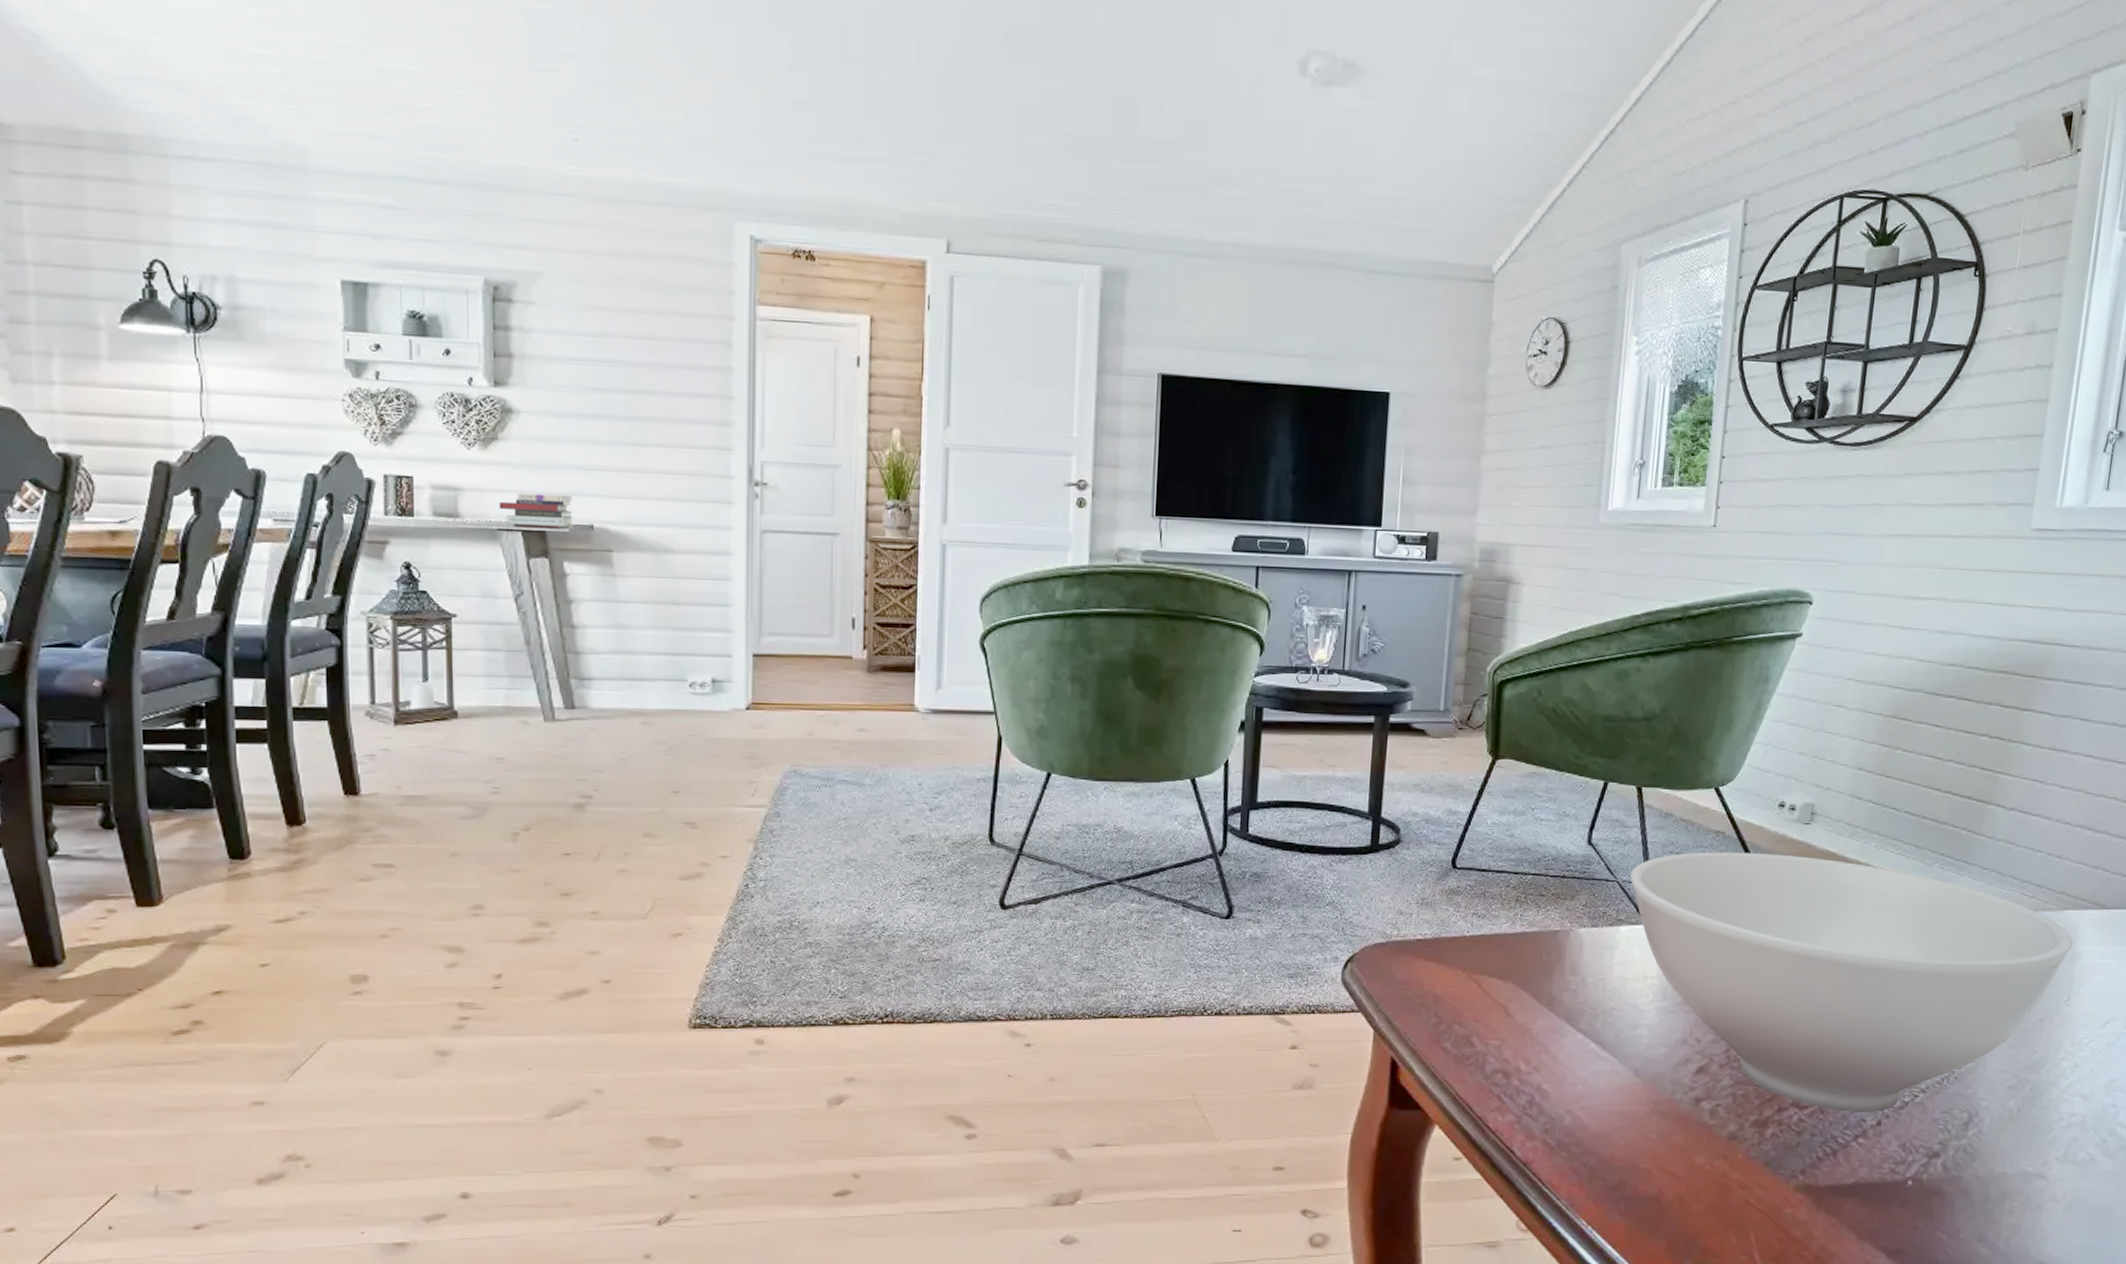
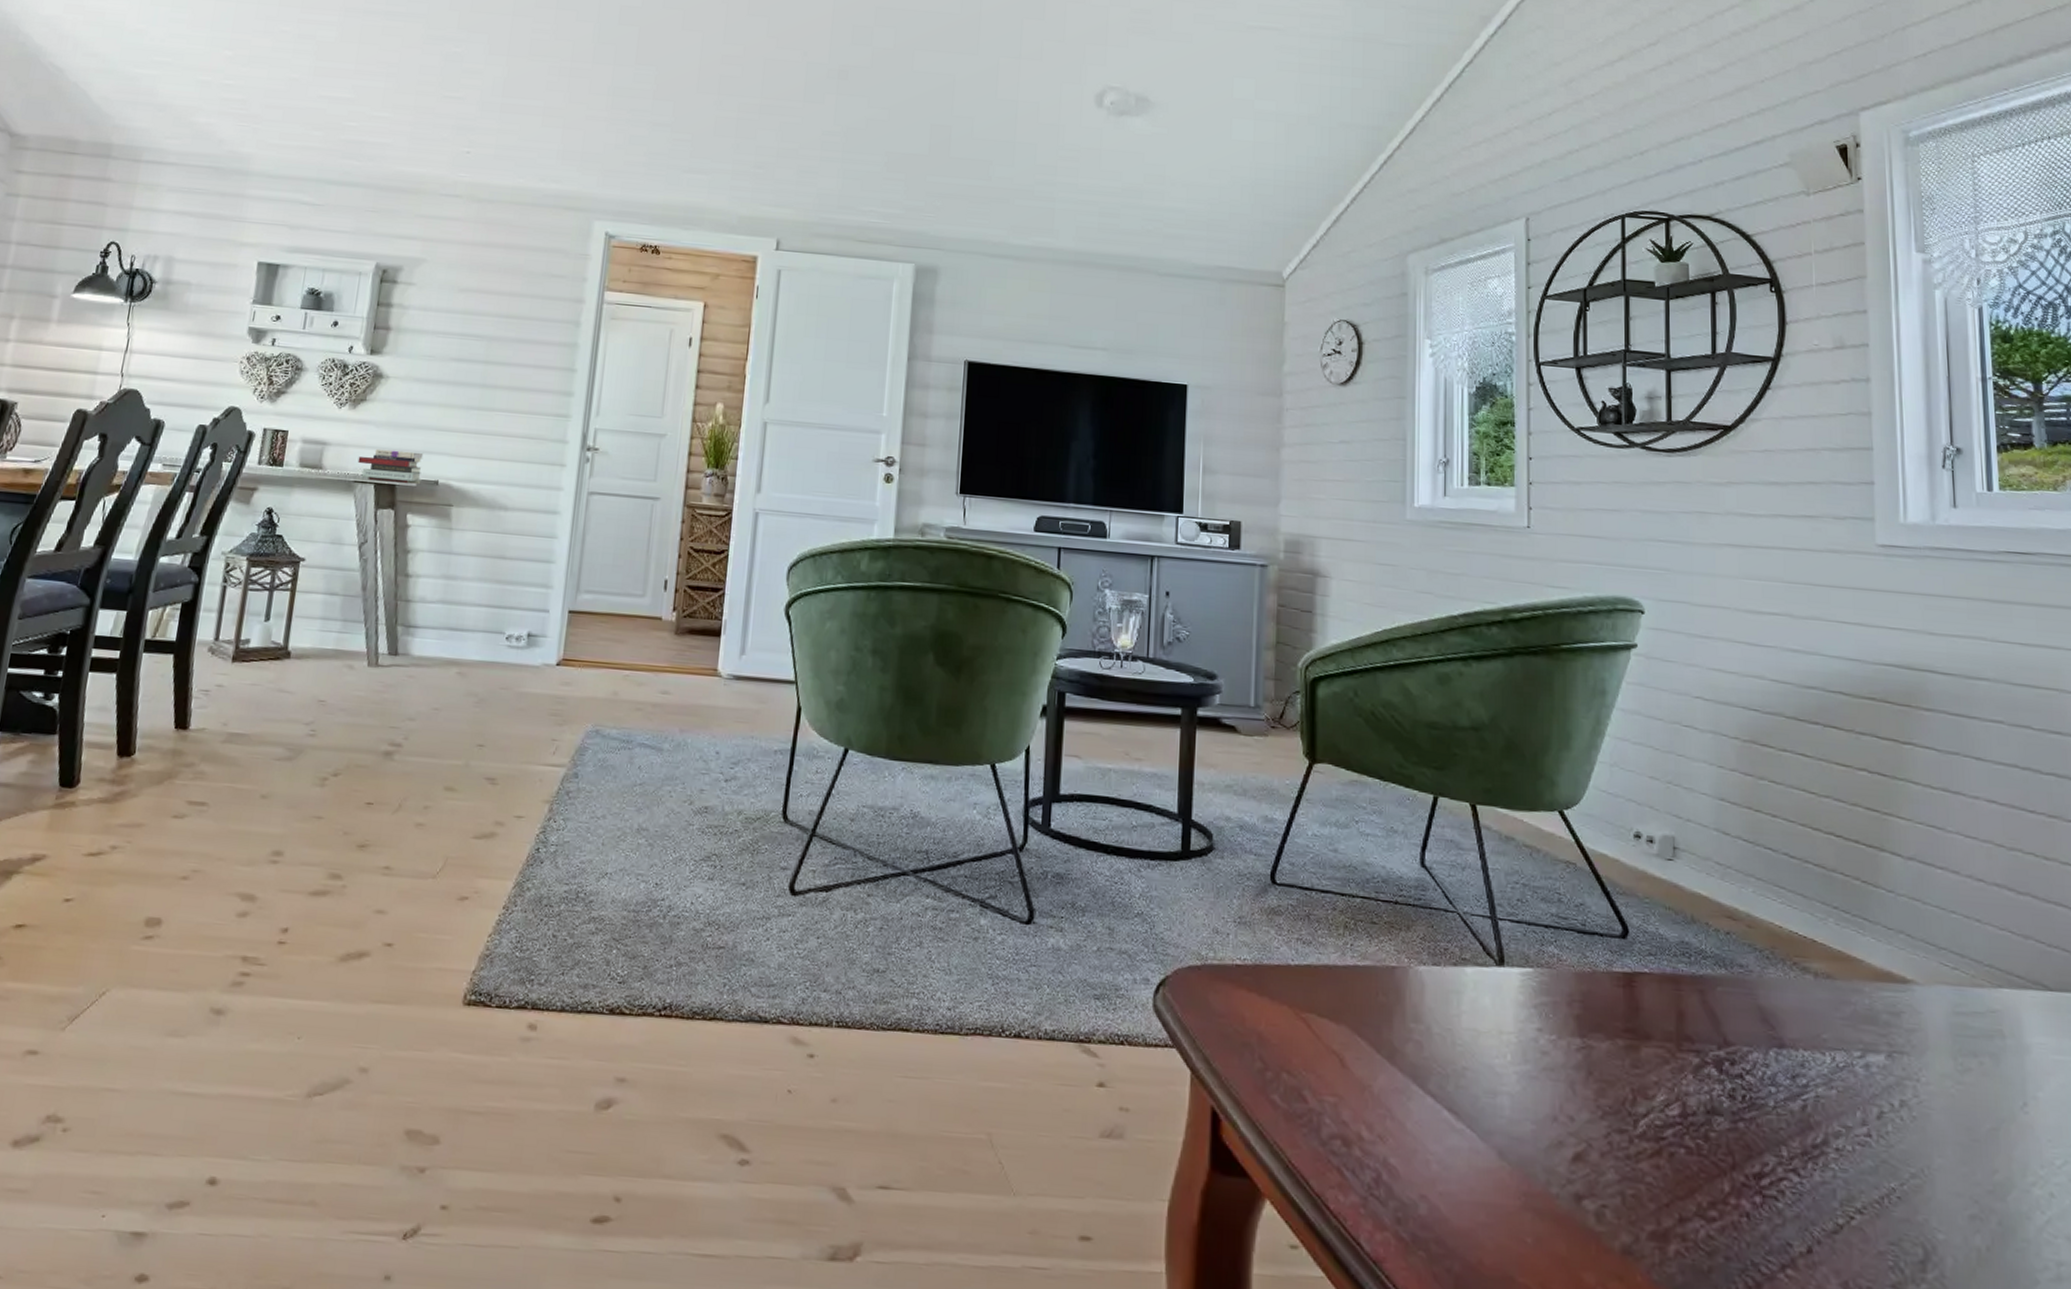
bowl: present [1630,851,2074,1113] -> none [1472,884,2017,1235]

